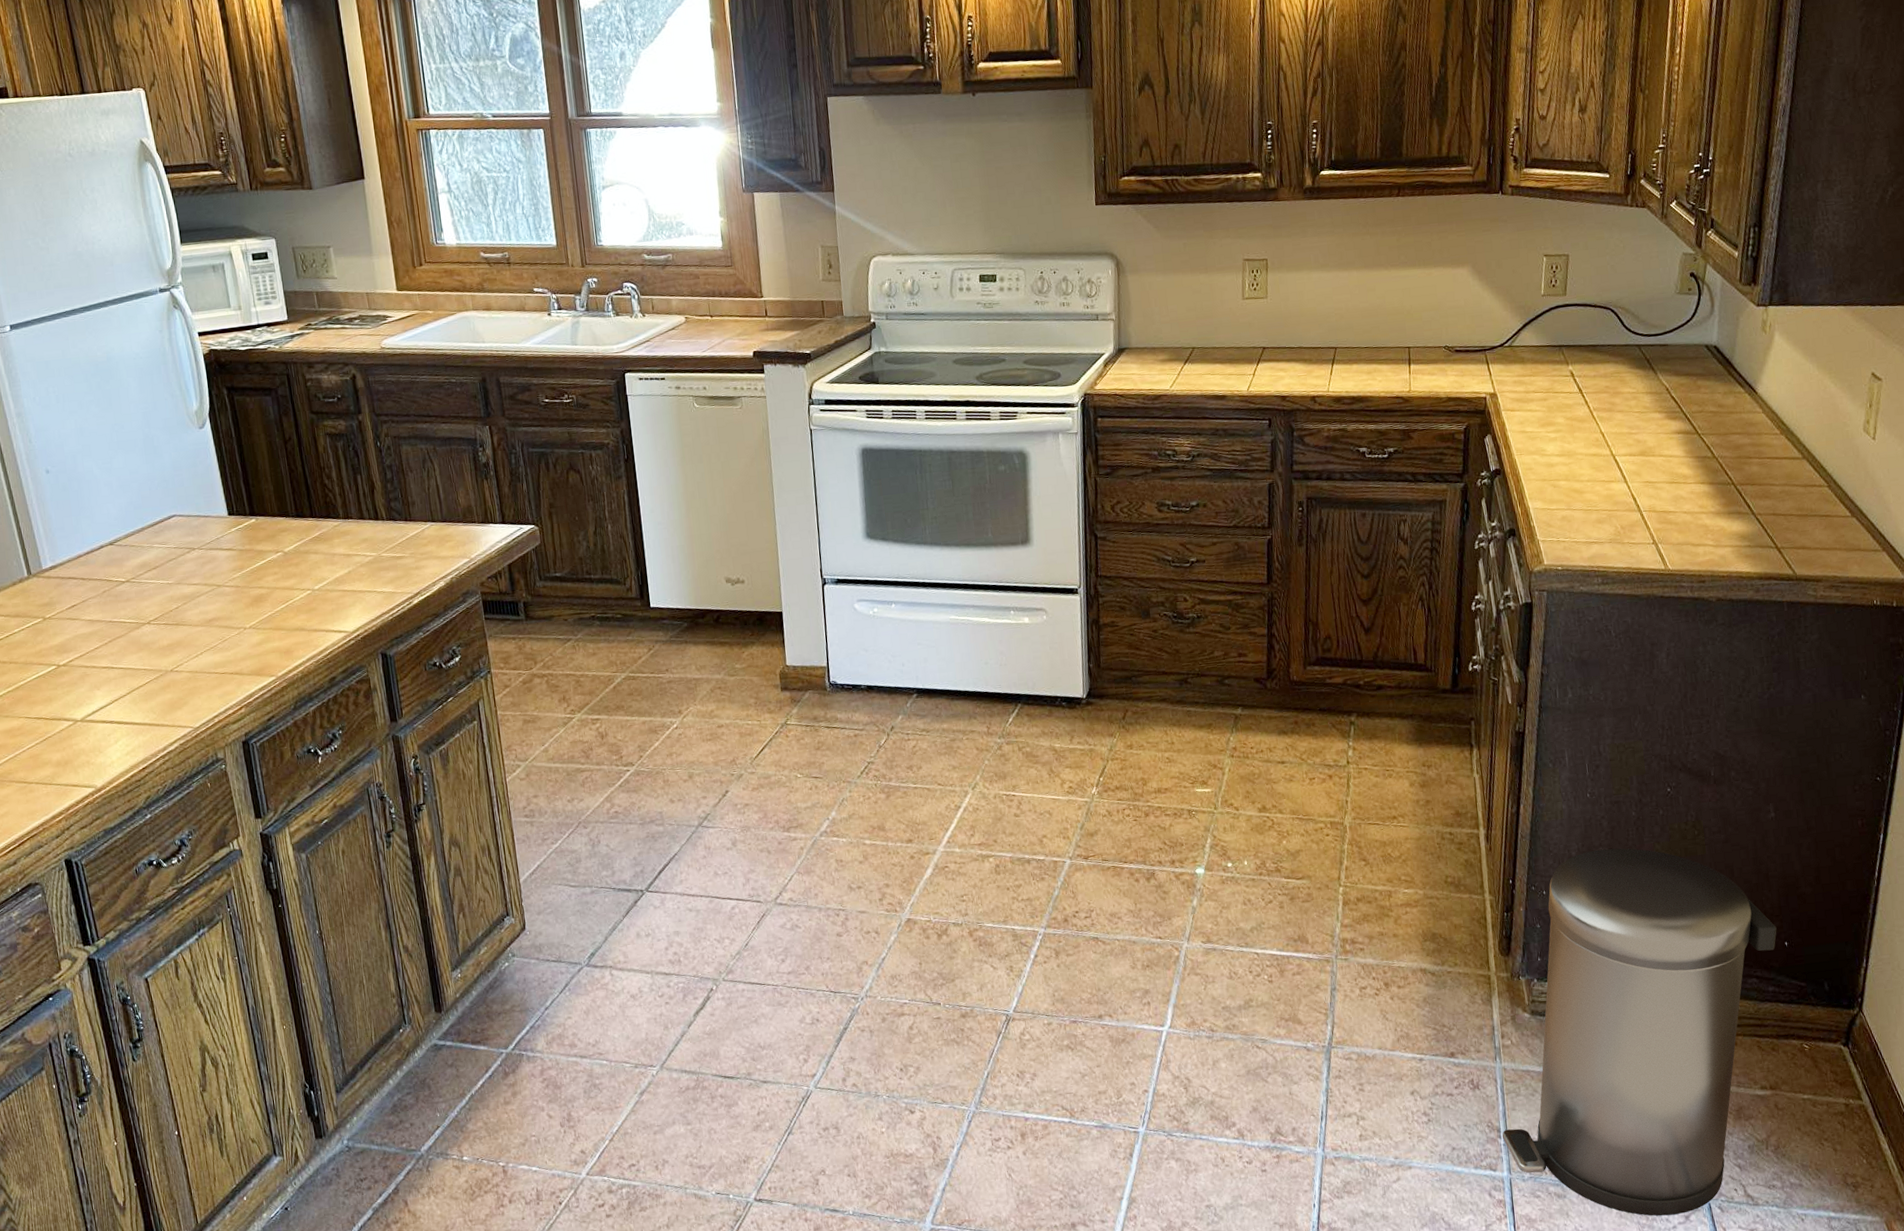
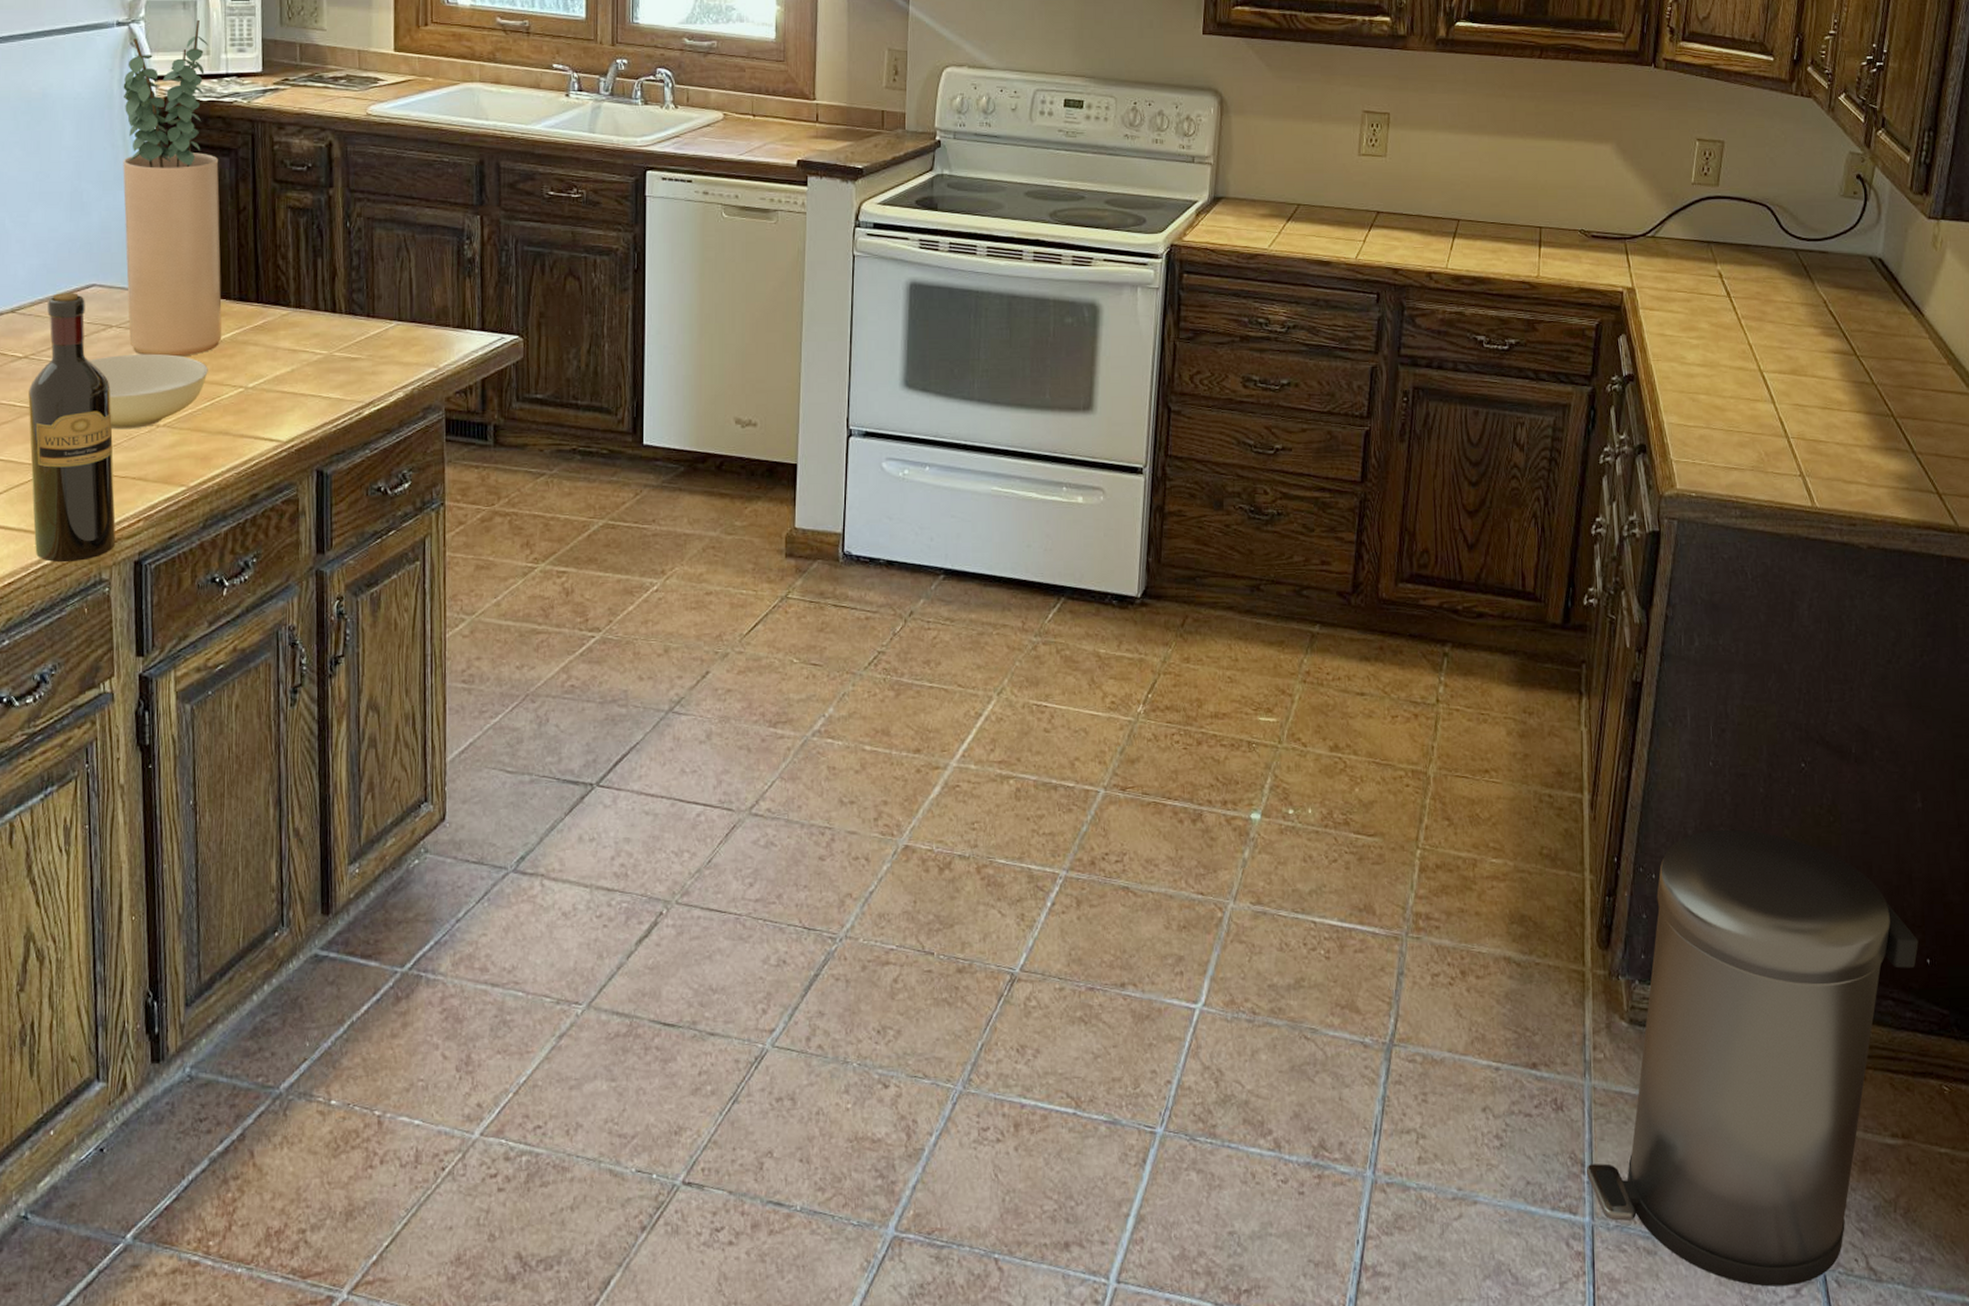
wine bottle: none [134,523,225,748] -> present [28,293,116,563]
vase: none [173,279,287,571] -> present [123,19,222,357]
bowl: none [180,568,280,635] -> present [89,353,208,430]

